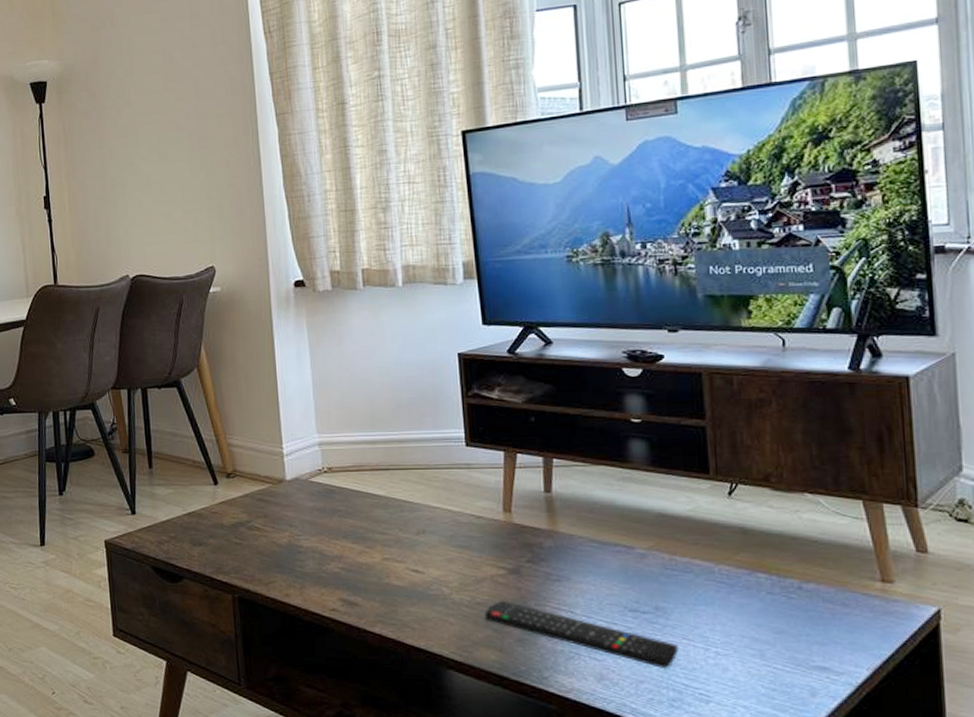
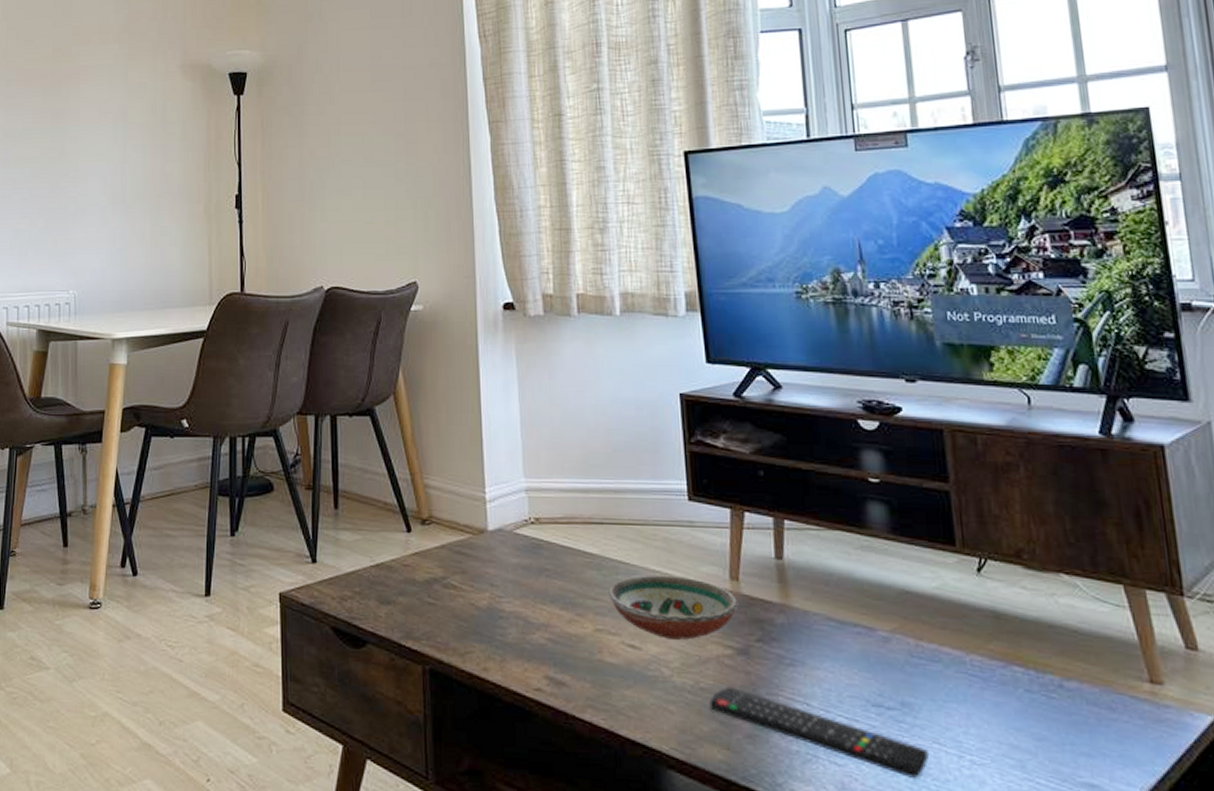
decorative bowl: none [394,510,511,564] -> present [608,574,739,640]

